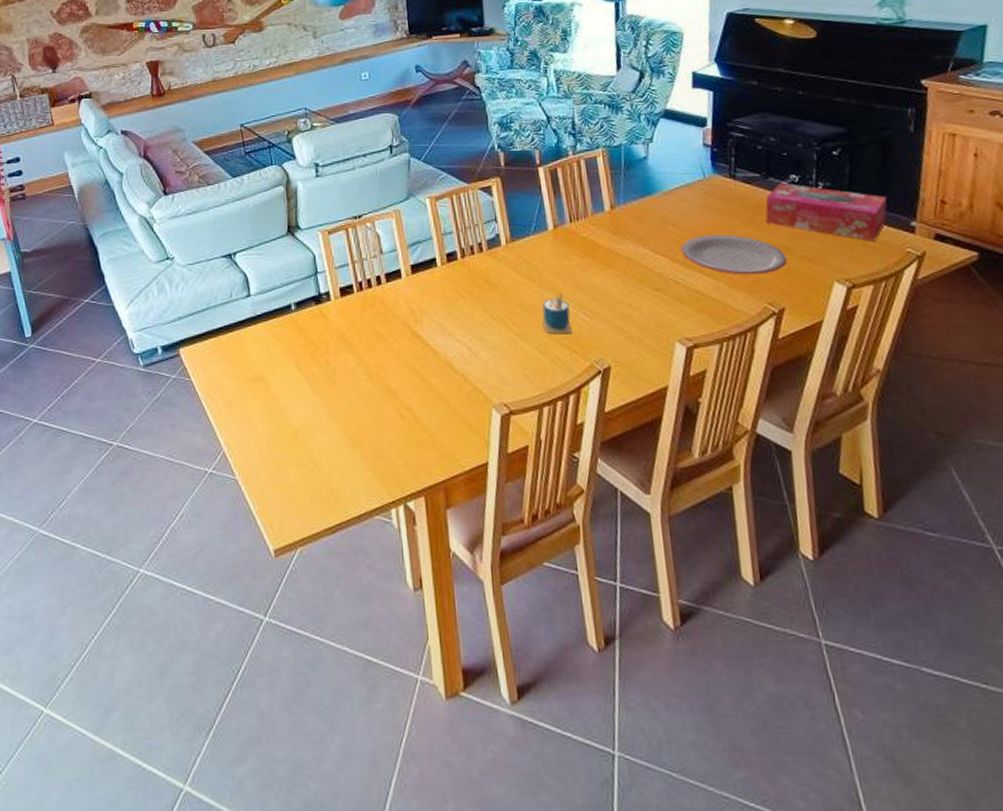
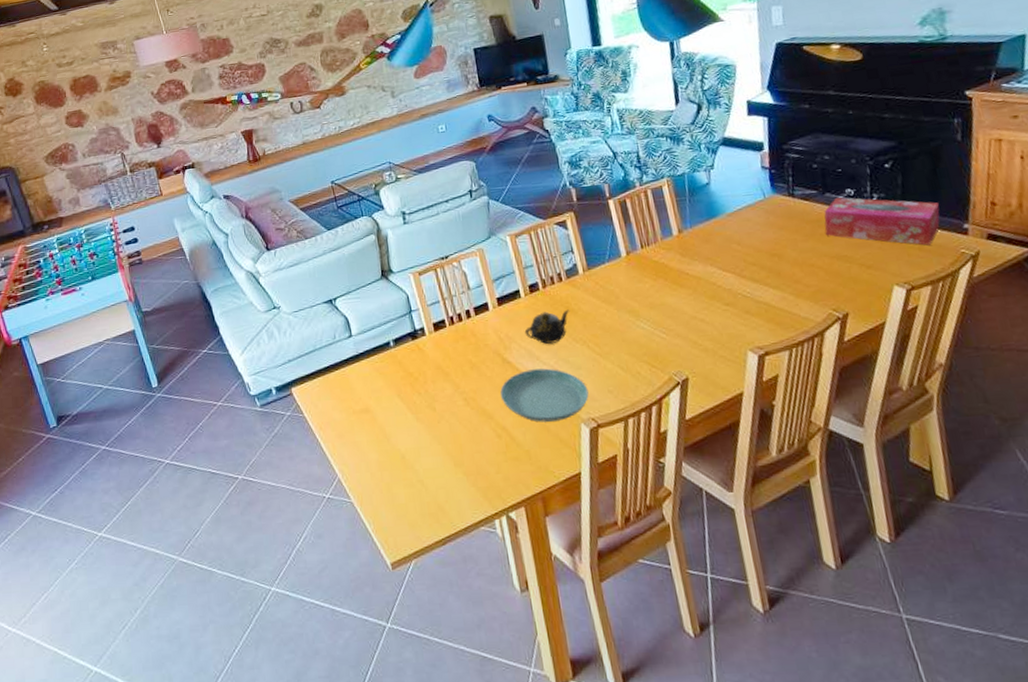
saucer: none [407,346,503,405] -> present [500,368,589,422]
teapot: none [438,283,489,319] -> present [524,309,570,344]
cup: present [542,293,573,335] -> none [621,313,651,352]
plate: present [681,234,787,275] -> none [747,248,848,285]

